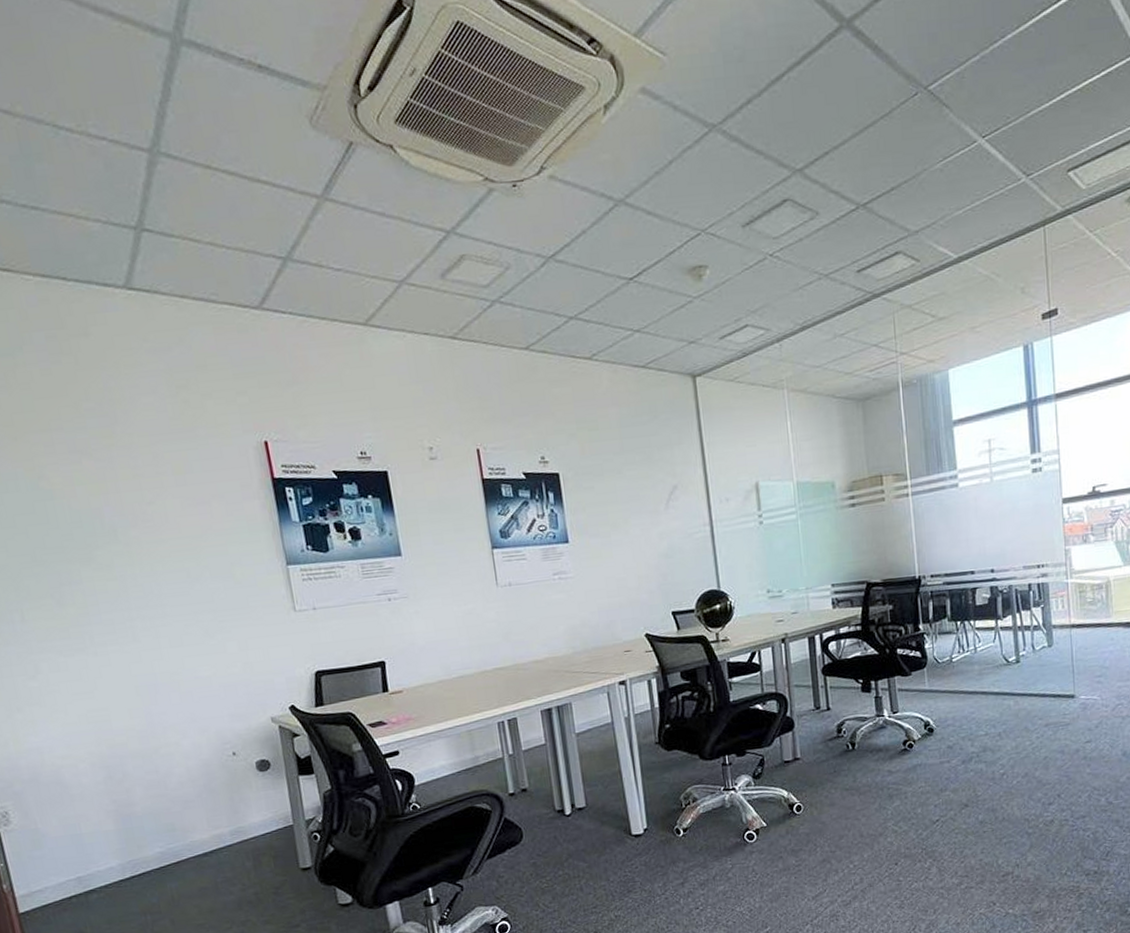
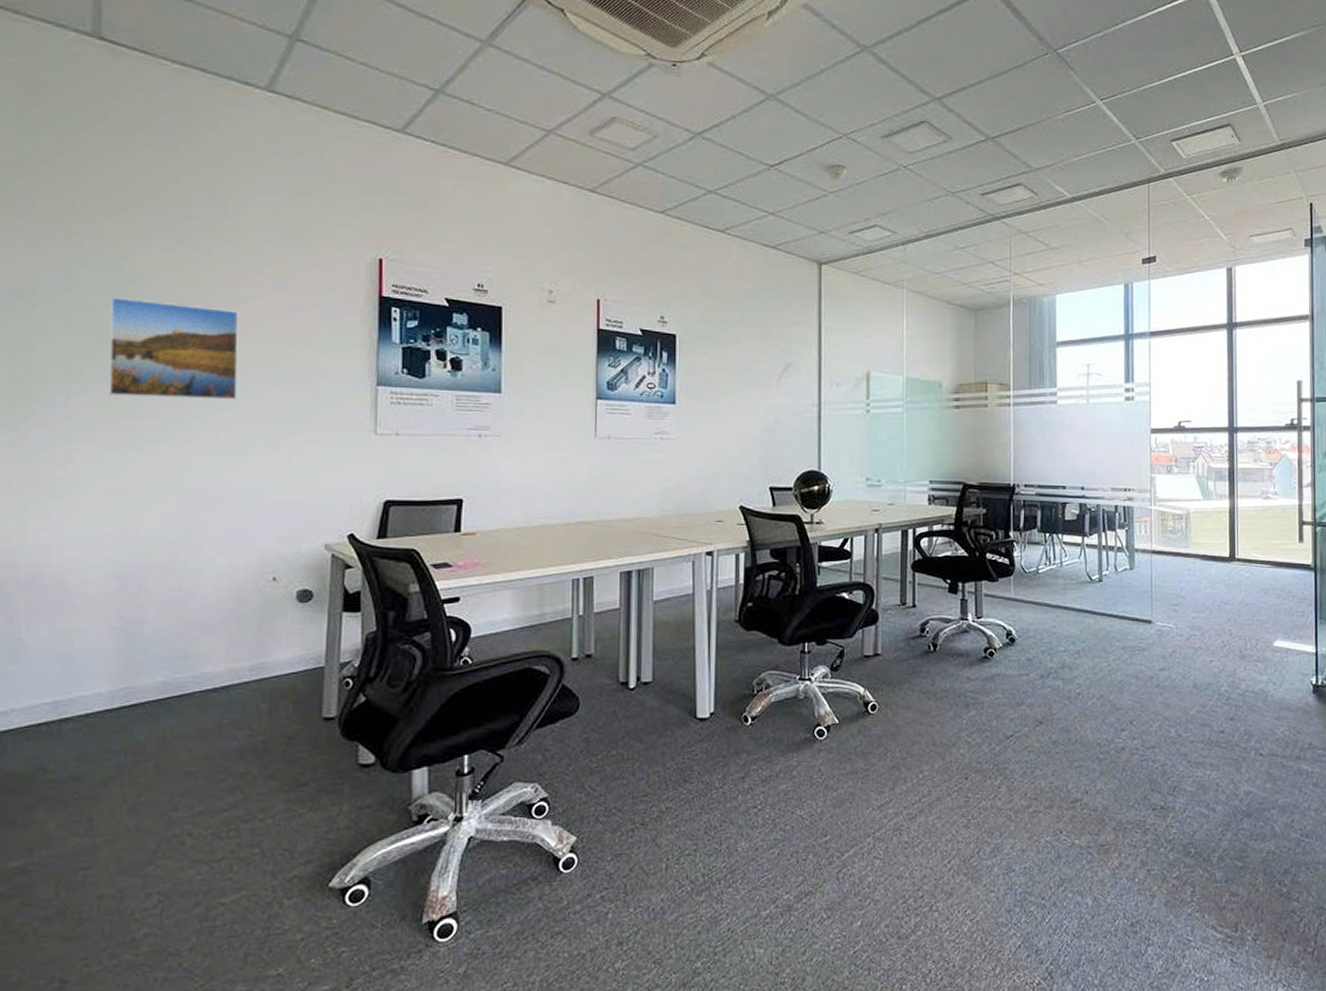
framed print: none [35,512,166,608] -> present [109,297,239,400]

